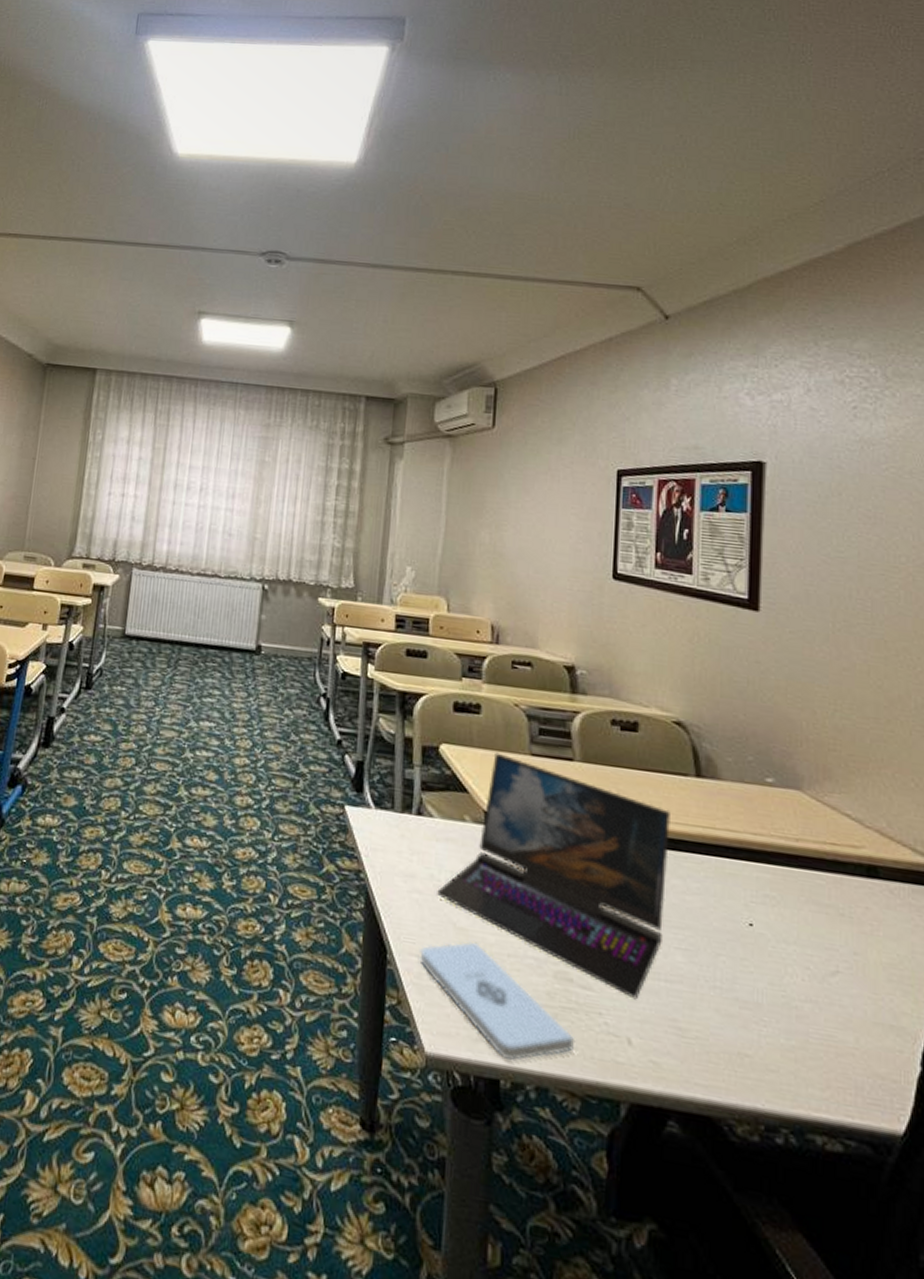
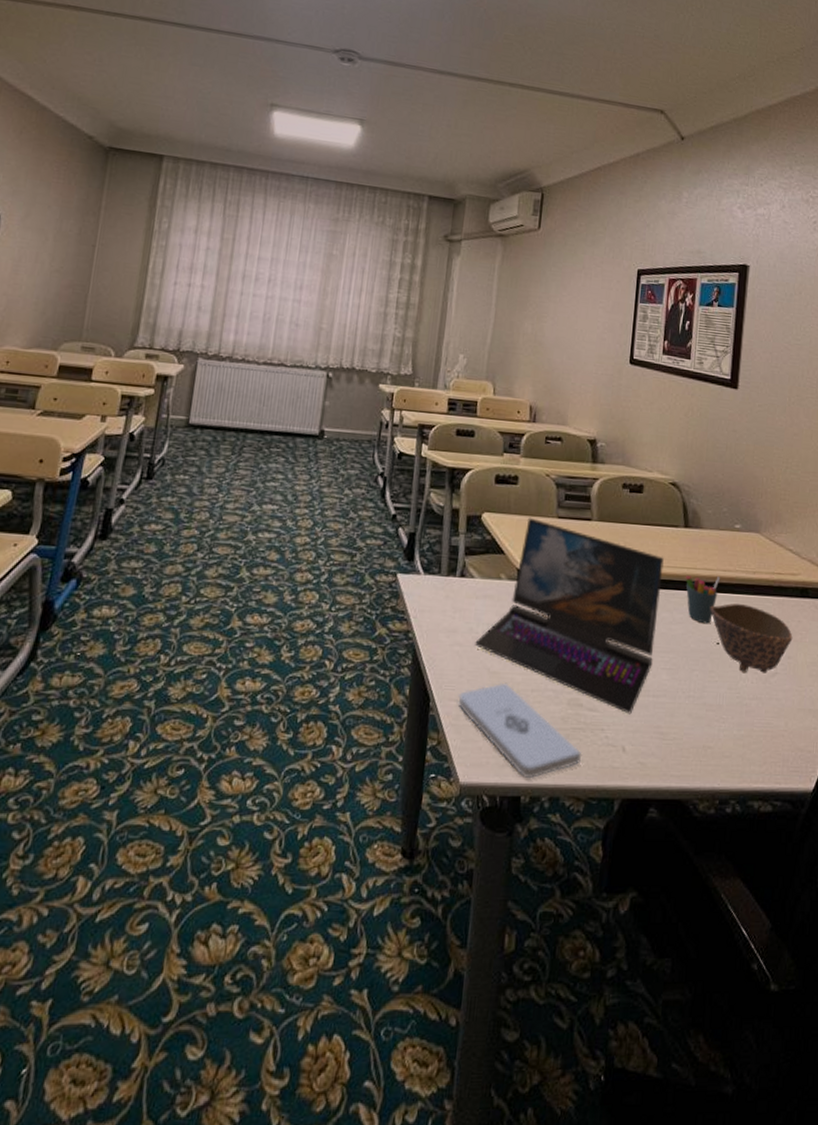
pen holder: none [700,836,750,899] -> present [685,576,721,624]
bowl: none [737,876,859,970] -> present [710,603,793,673]

